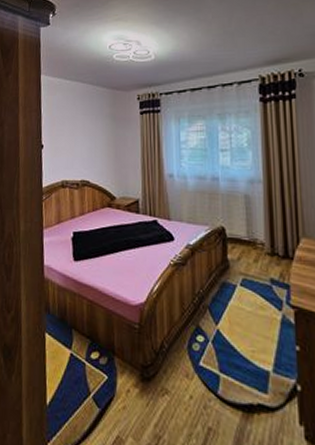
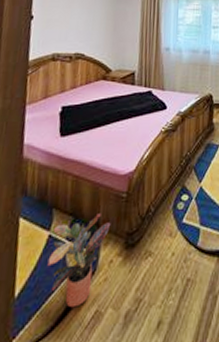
potted plant: none [71,340,126,428] -> present [47,213,111,308]

